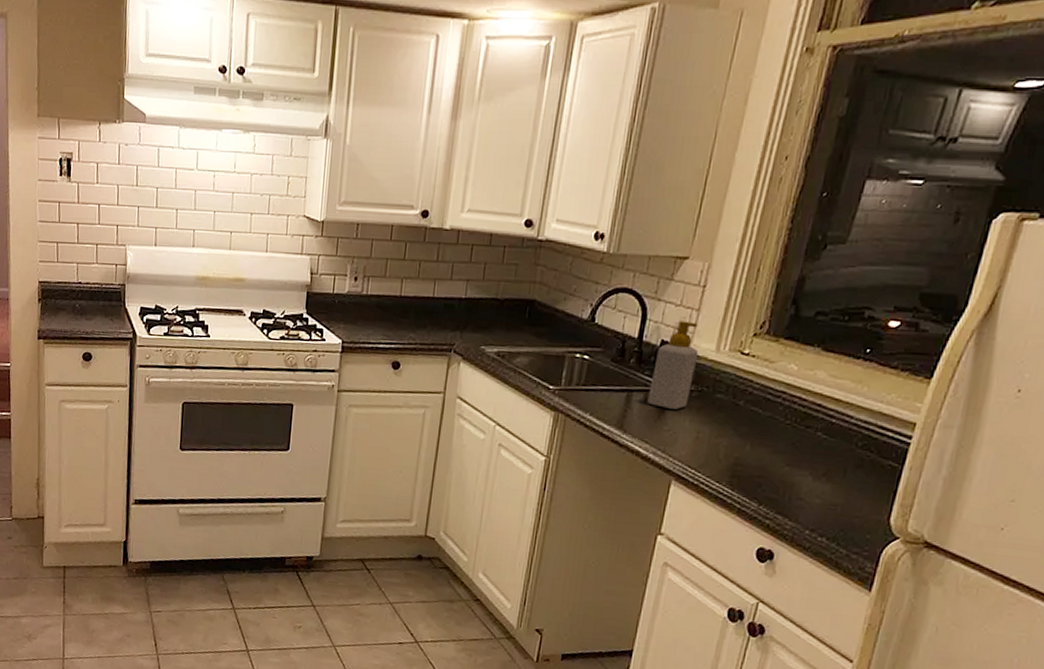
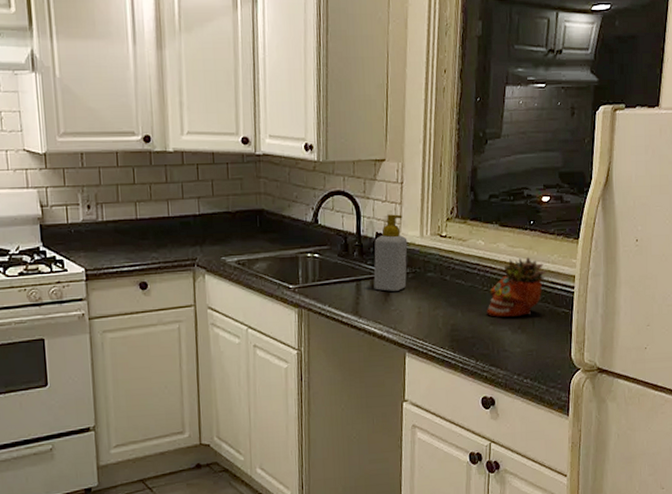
succulent planter: none [784,391,878,462] -> present [487,256,547,317]

